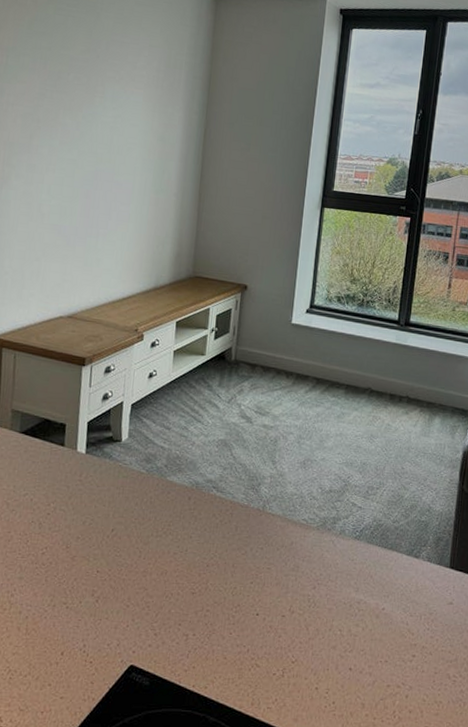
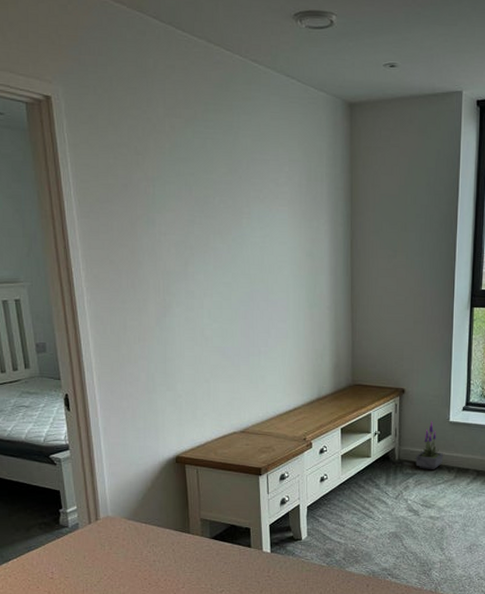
potted plant: none [252,321,282,375] -> present [415,421,443,470]

